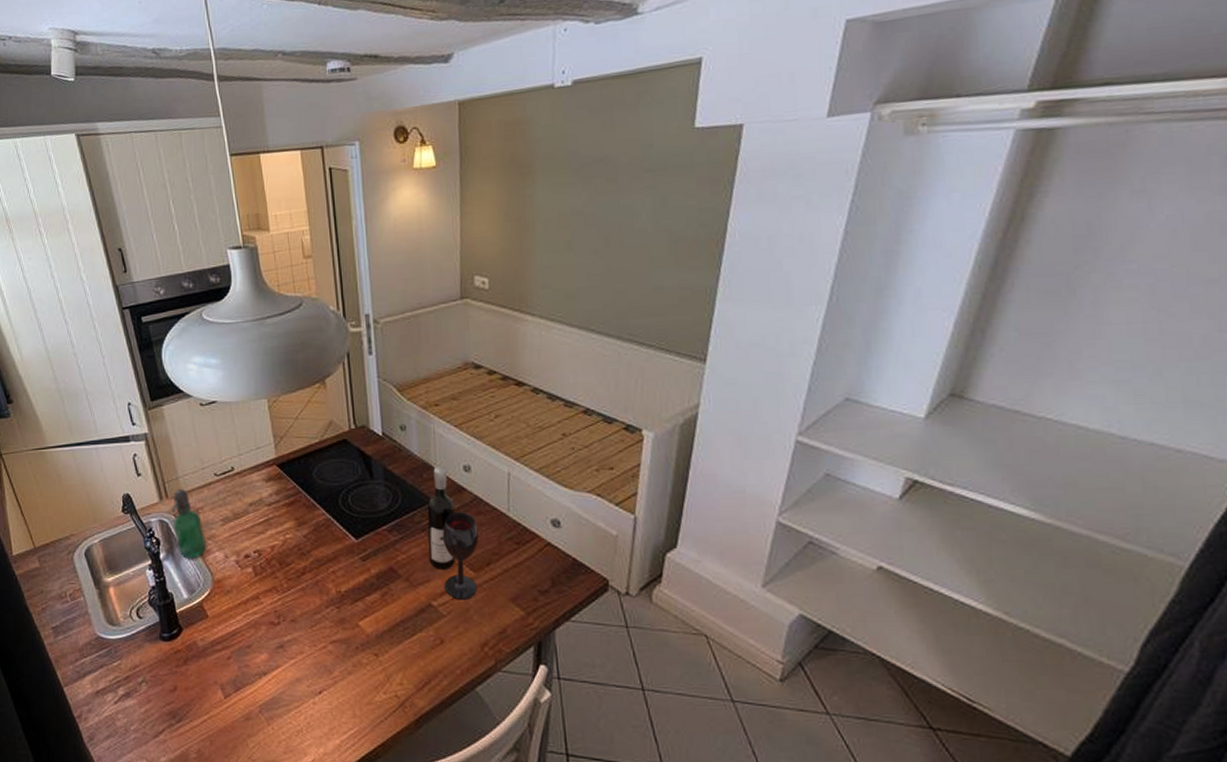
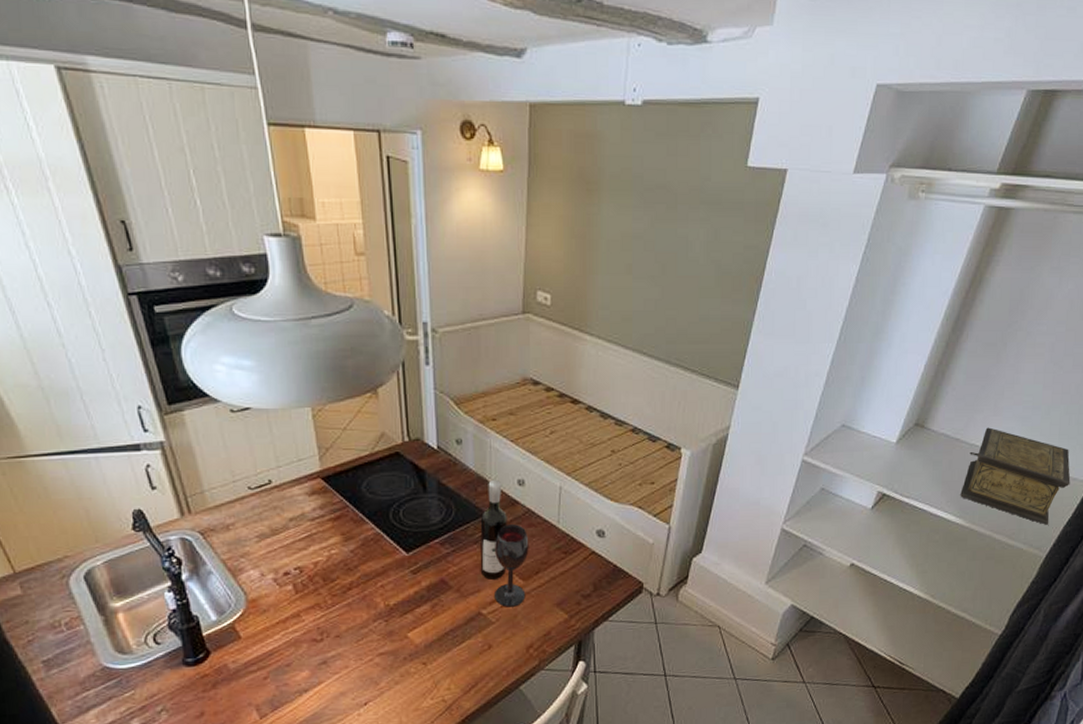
soap dispenser: present [172,488,207,560] -> none [196,503,240,580]
decorative box: none [1031,395,1215,523] -> present [960,427,1071,525]

